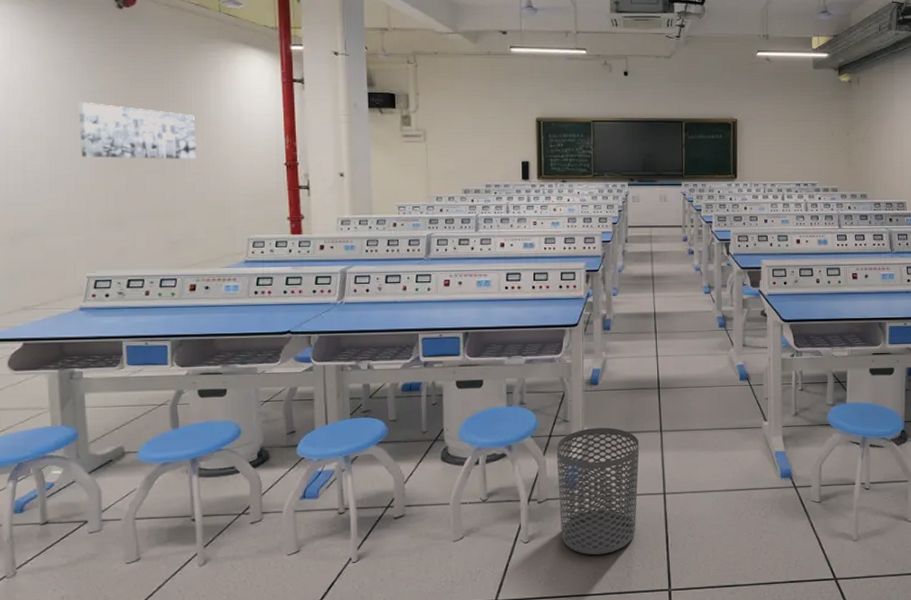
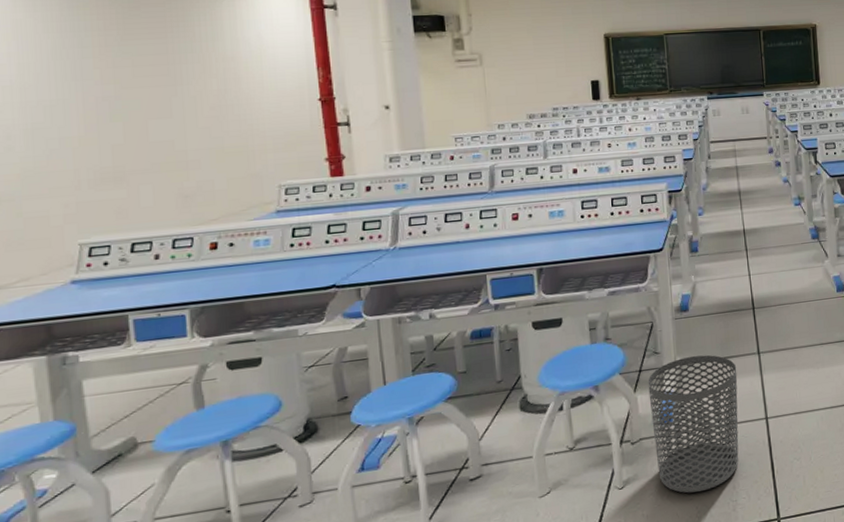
wall art: present [78,102,196,159] -> none [57,42,211,107]

